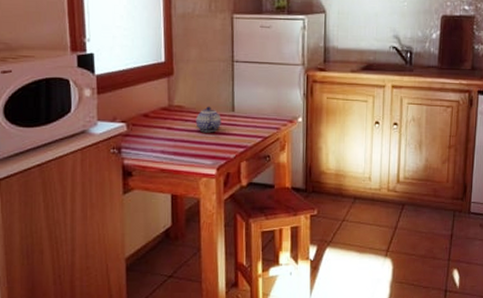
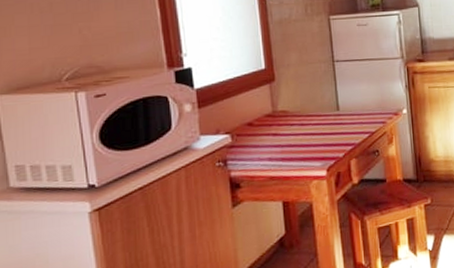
teapot: present [195,106,221,133] -> none [301,108,327,135]

